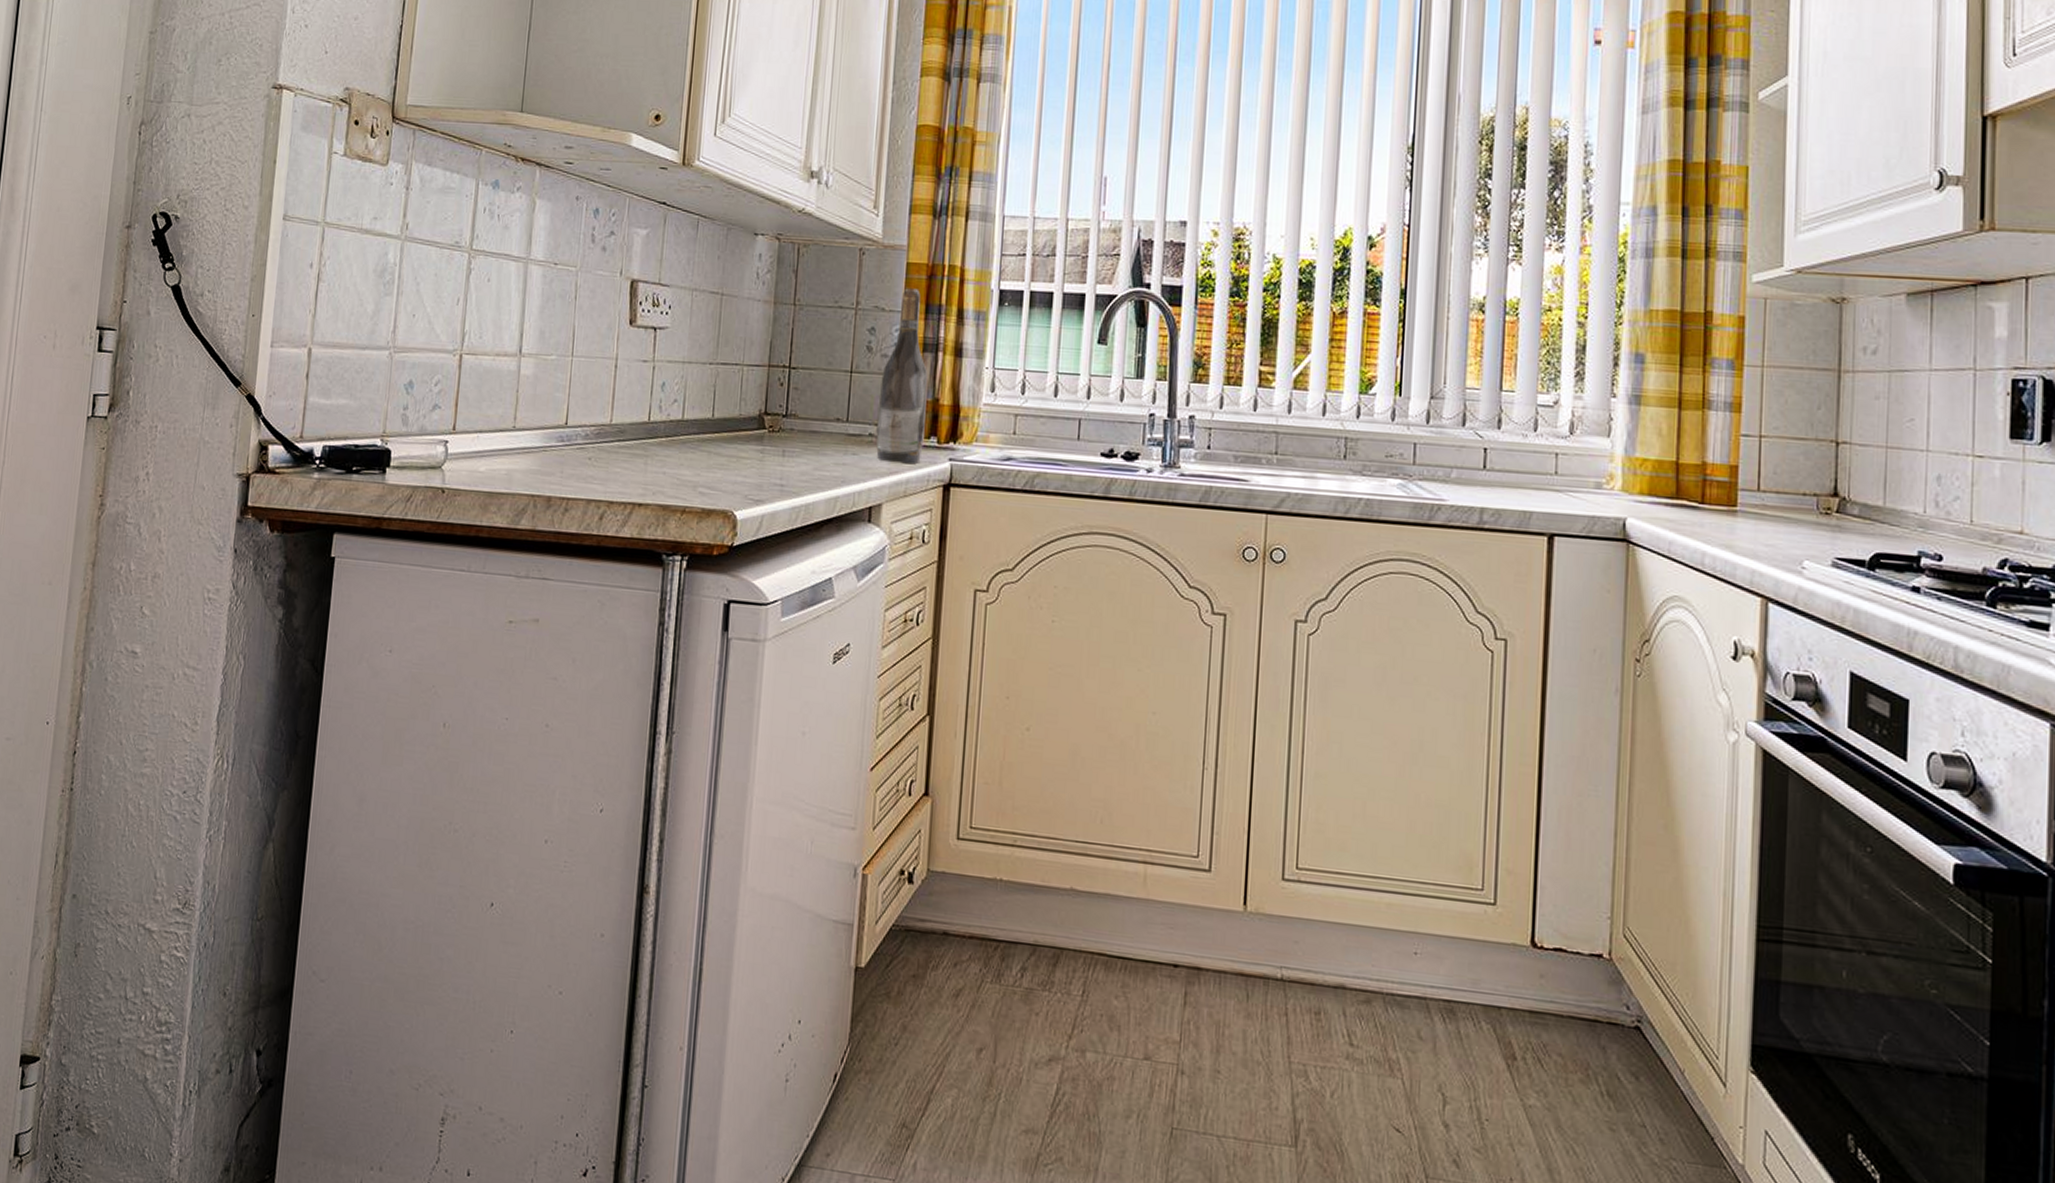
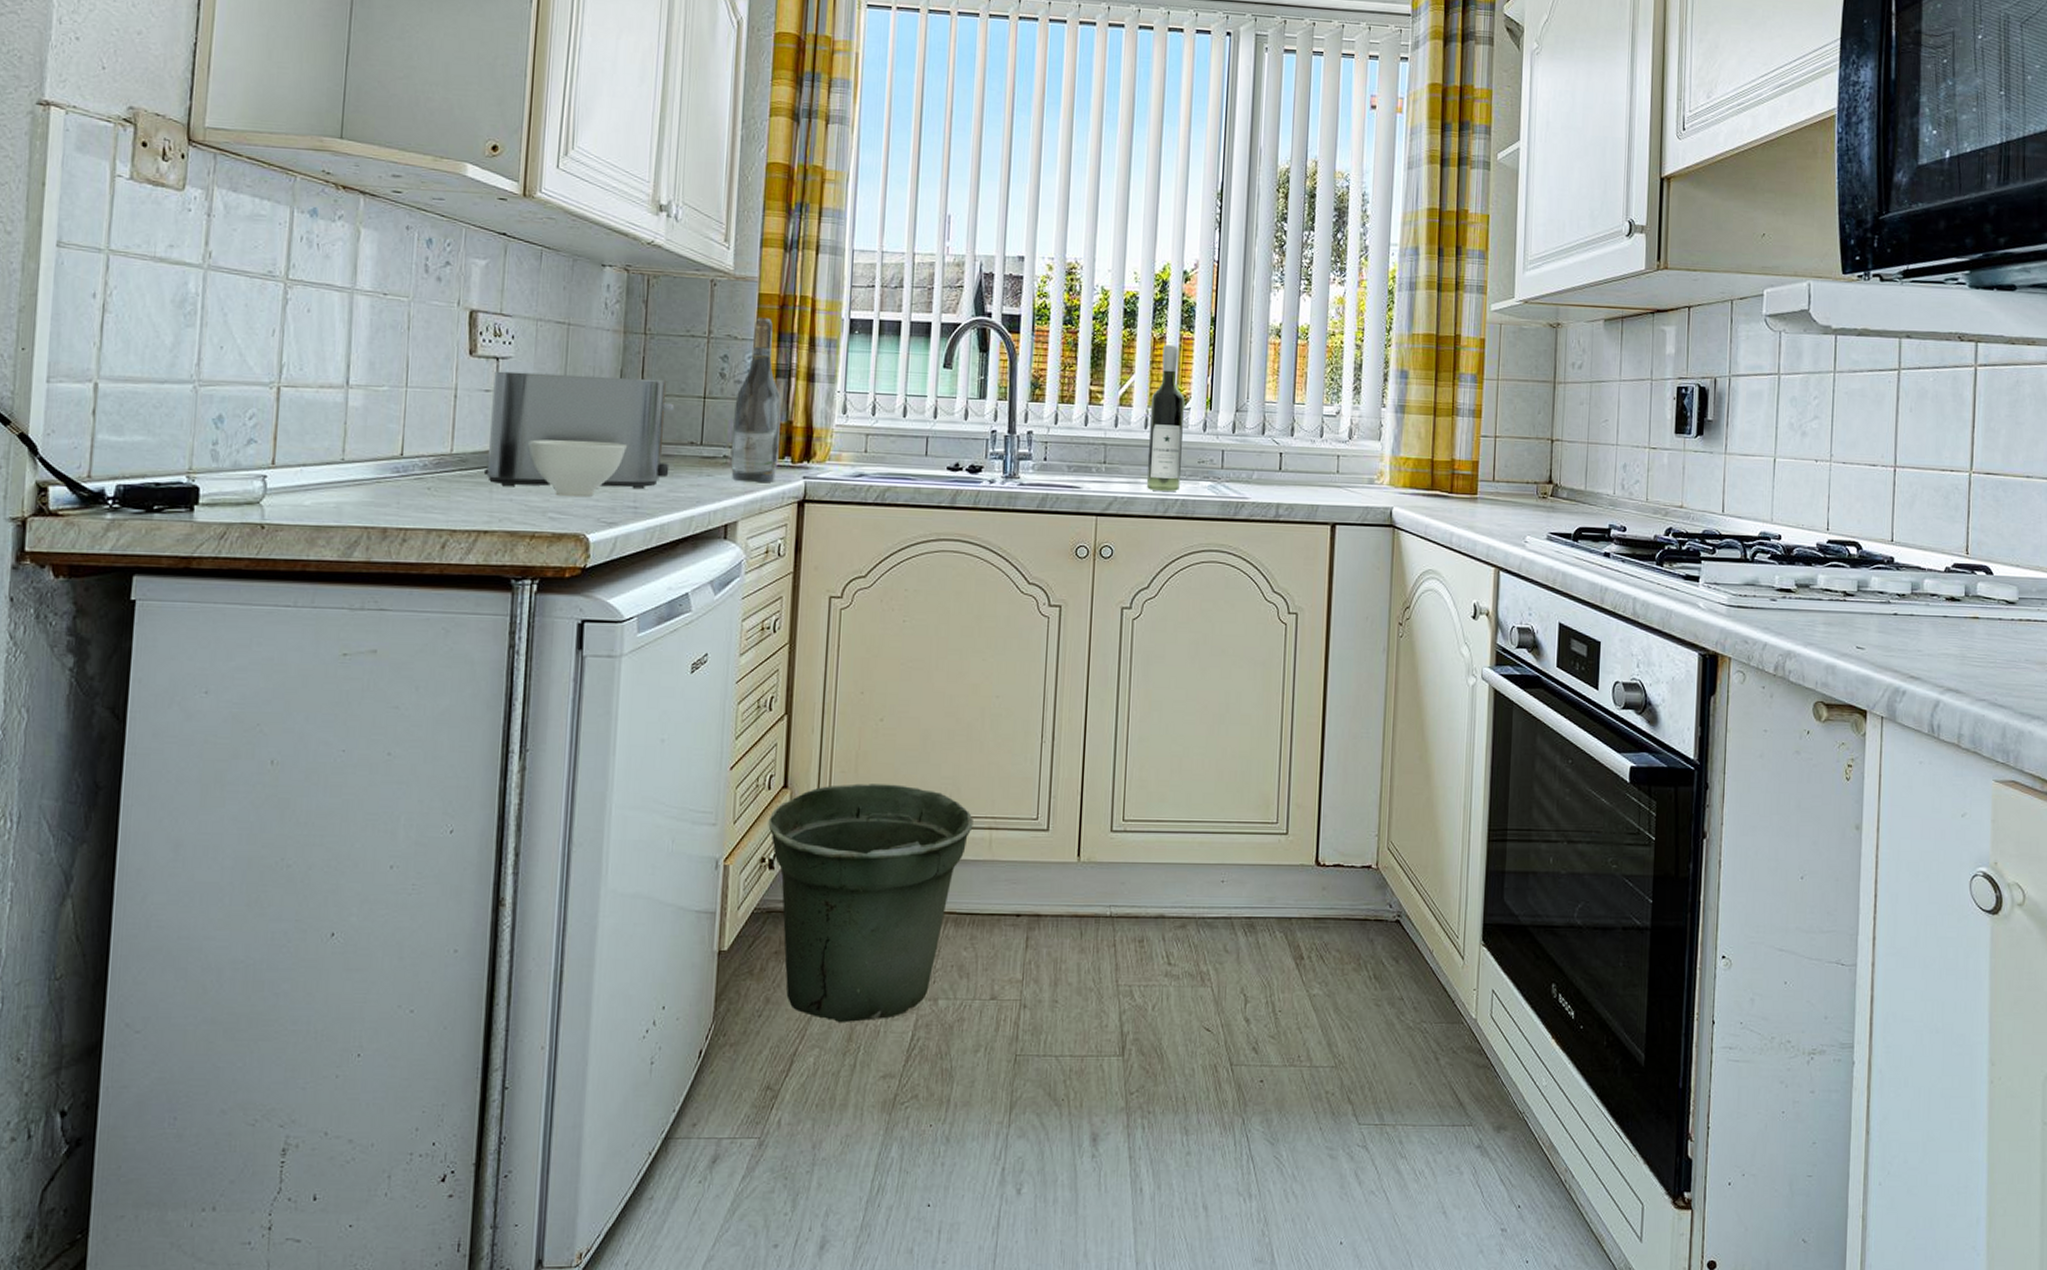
toaster: none [640,341,822,467] -> present [485,371,675,490]
bowl: none [680,411,776,473] -> present [527,439,628,498]
flower pot: none [908,797,1126,1066] -> present [768,783,973,1022]
bottle: none [1324,320,1370,489] -> present [1146,344,1185,491]

